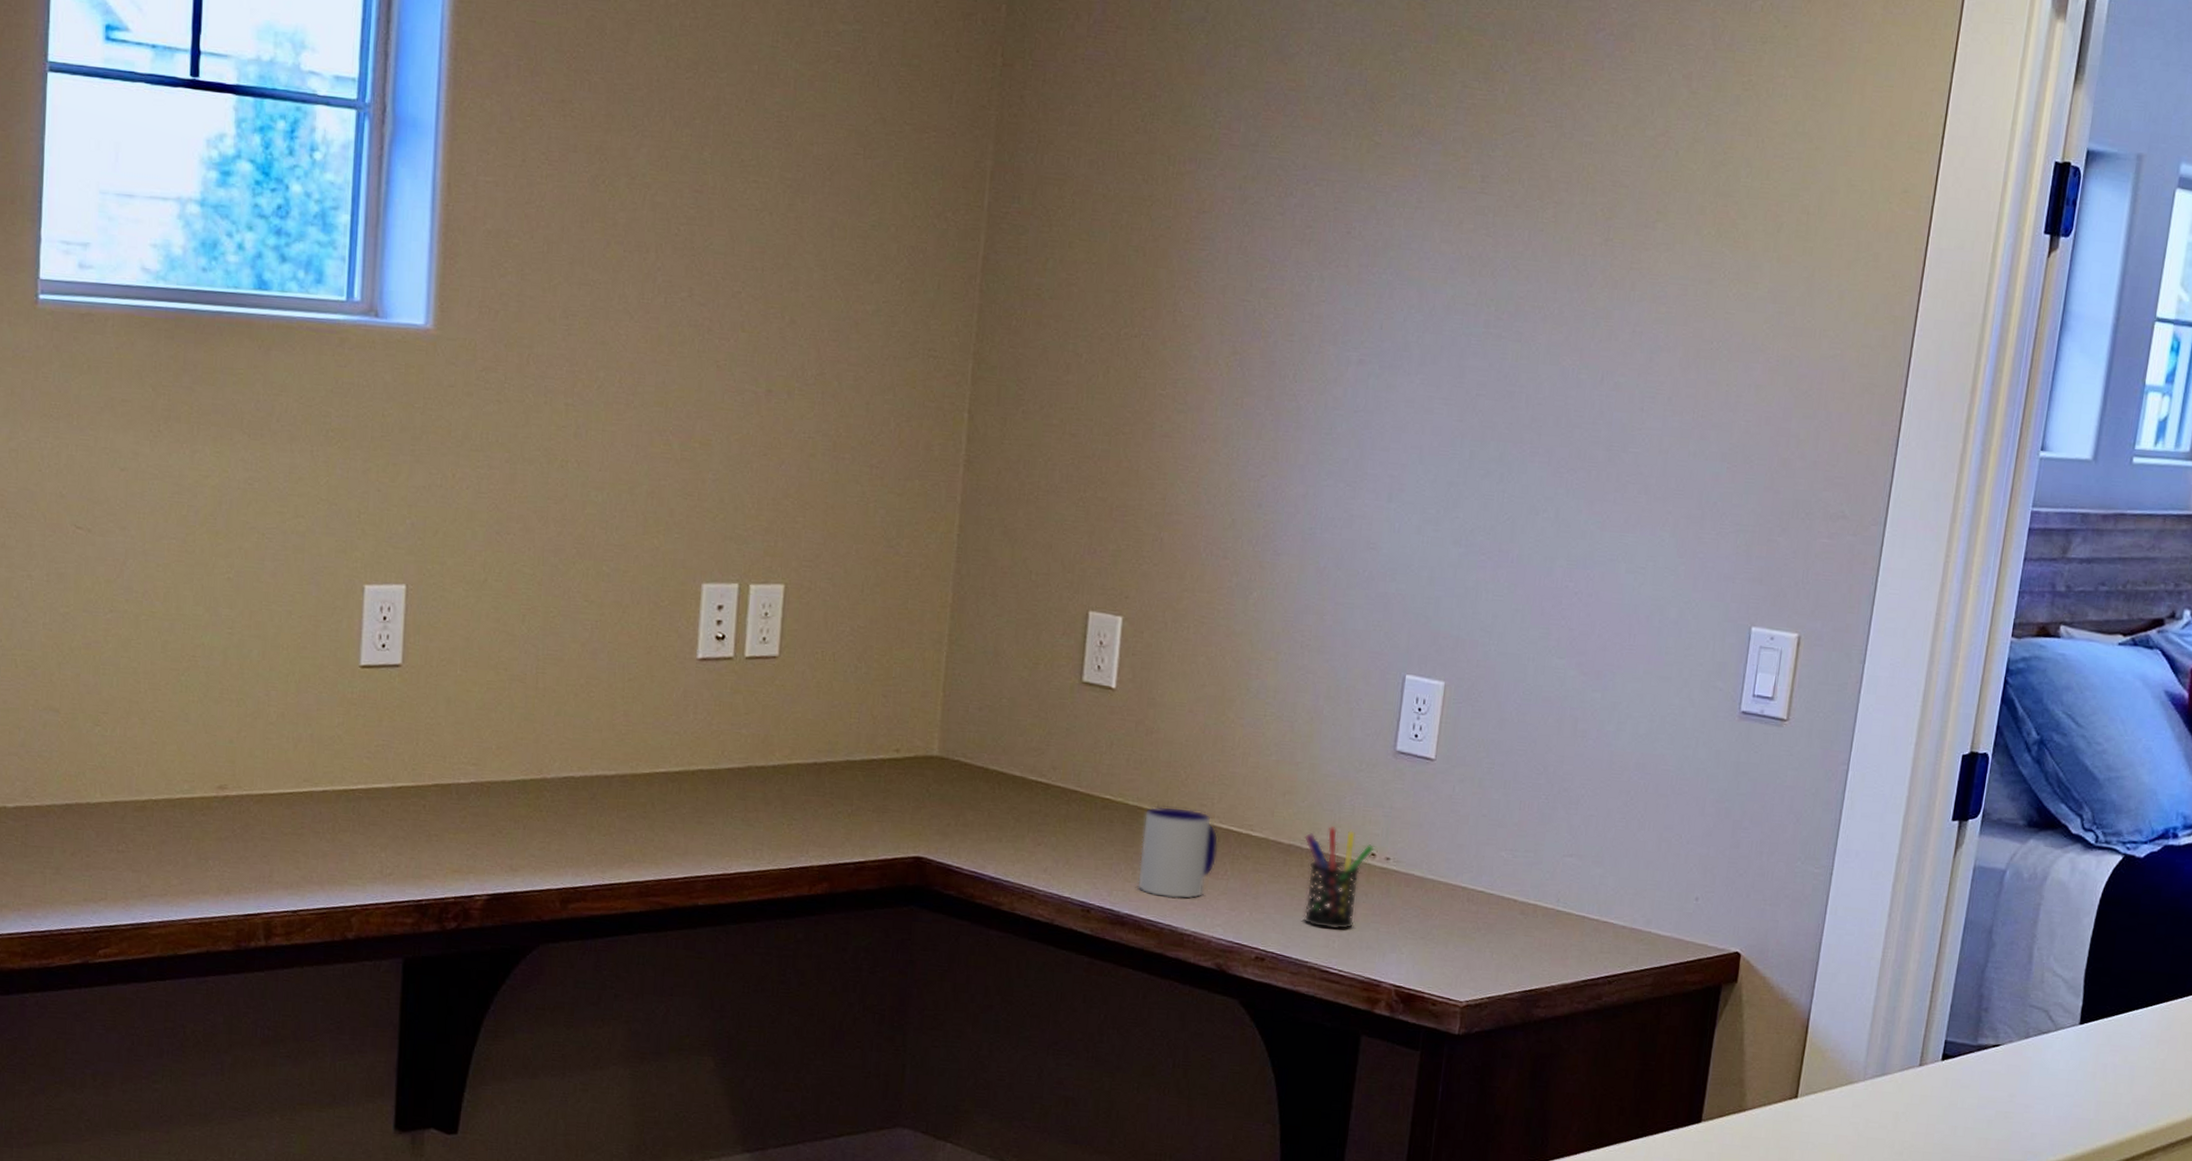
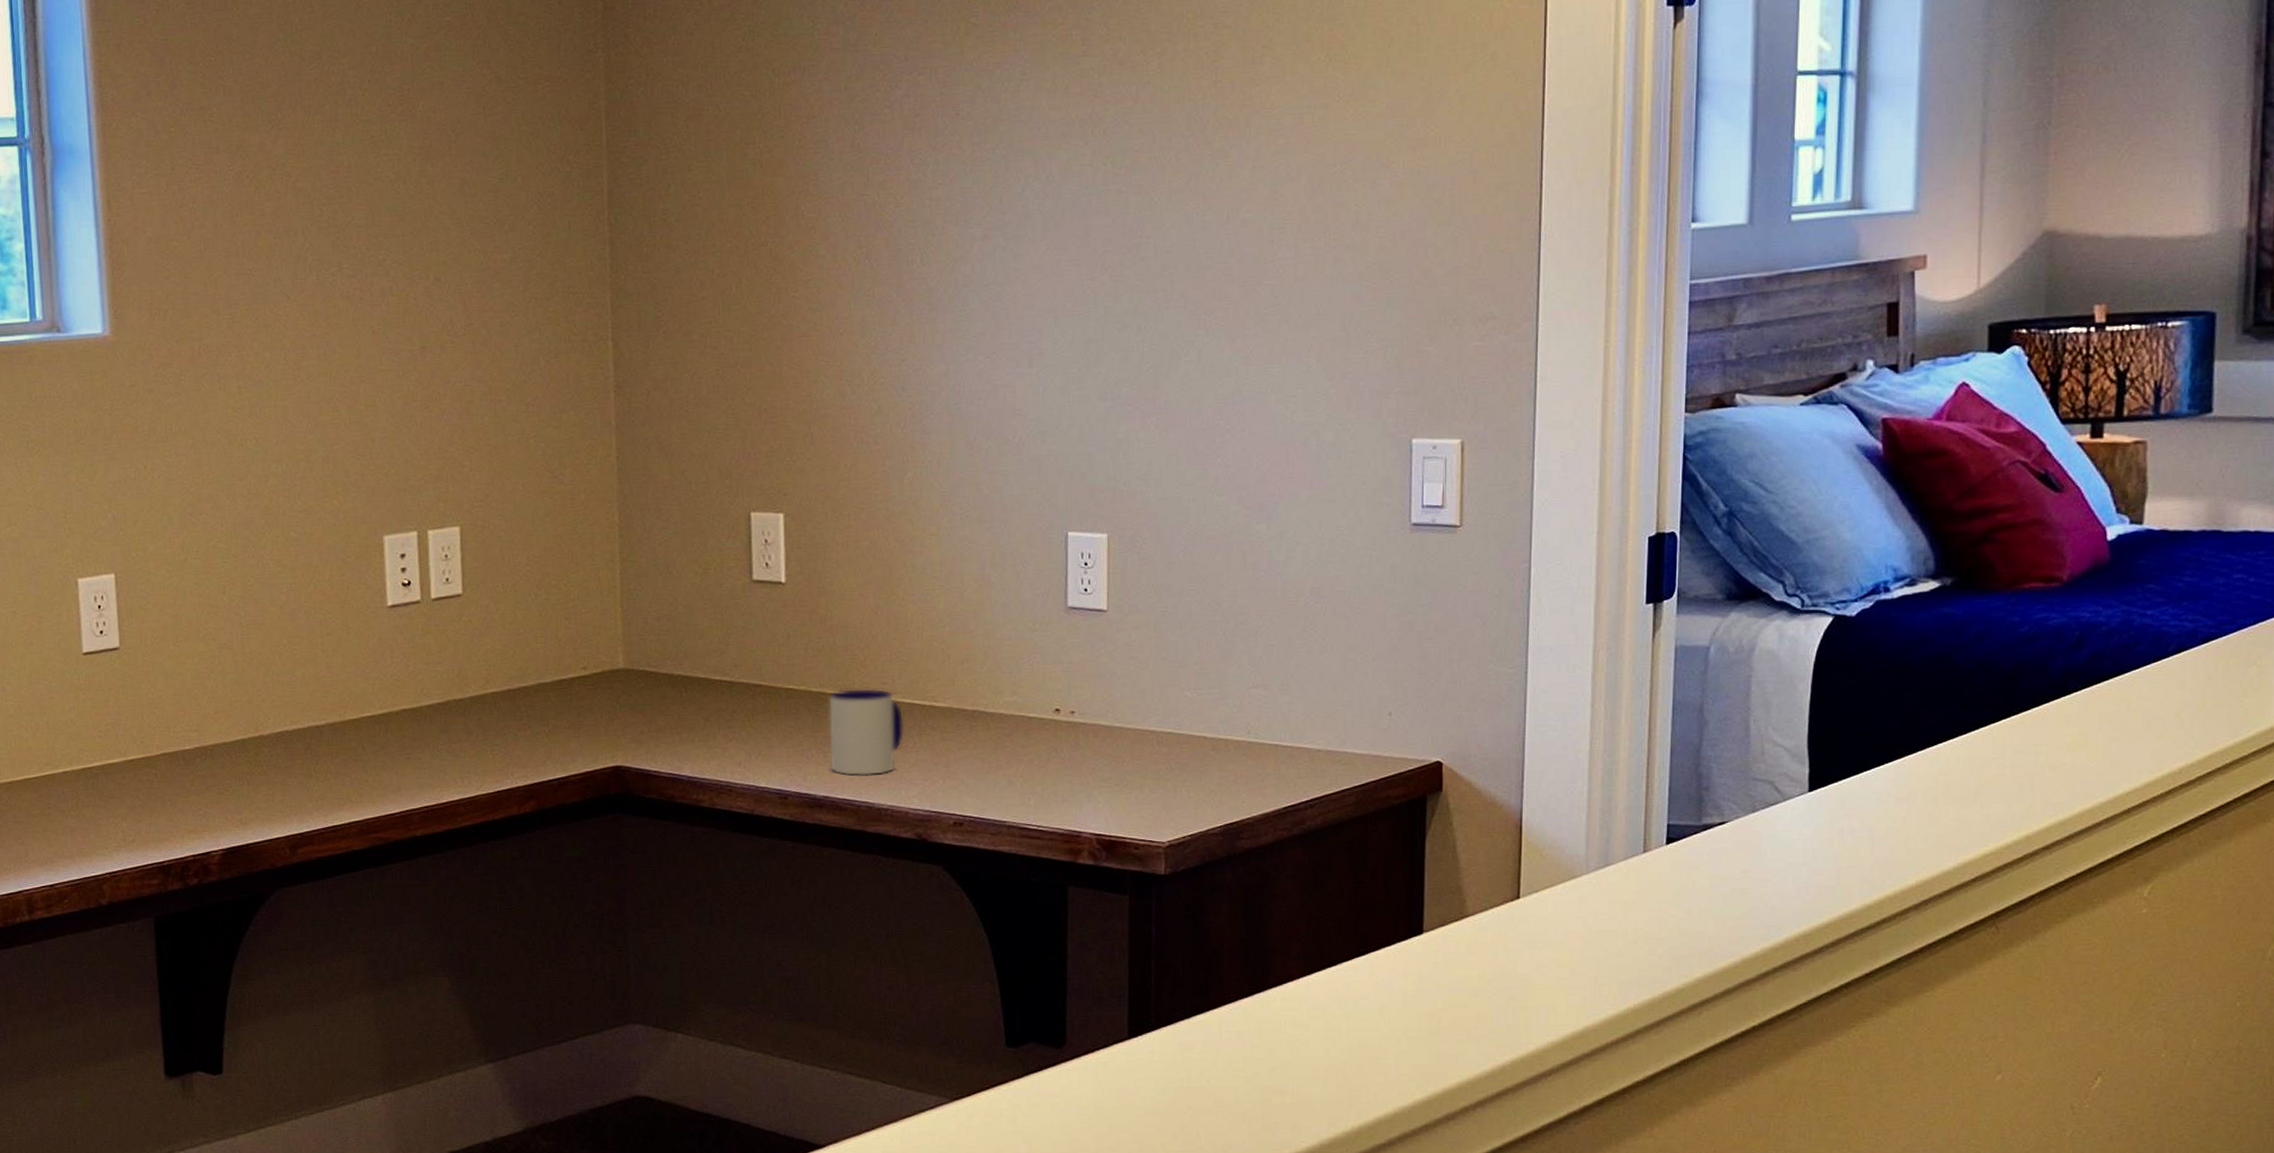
pen holder: present [1304,826,1375,930] -> none [988,688,1058,788]

